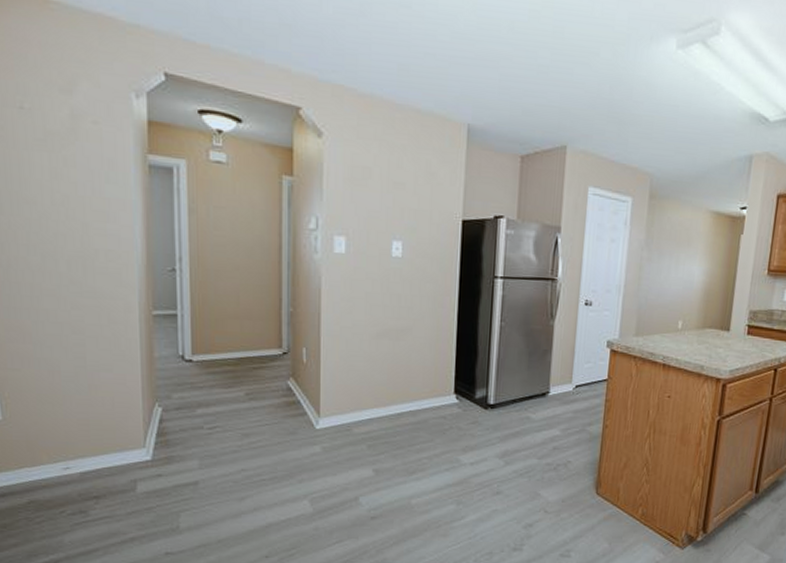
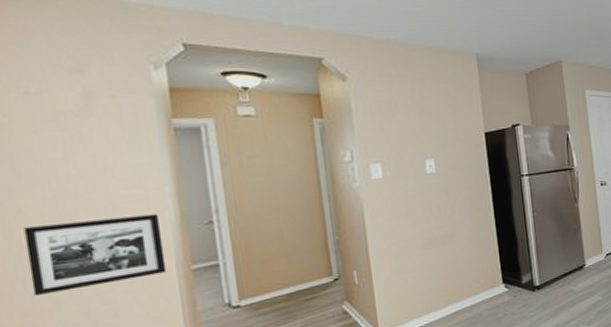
picture frame: none [12,244,130,314] -> present [24,214,167,297]

